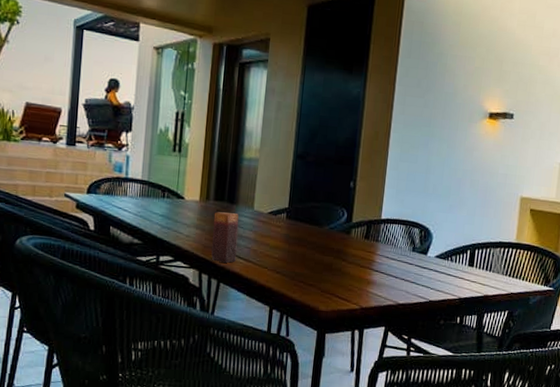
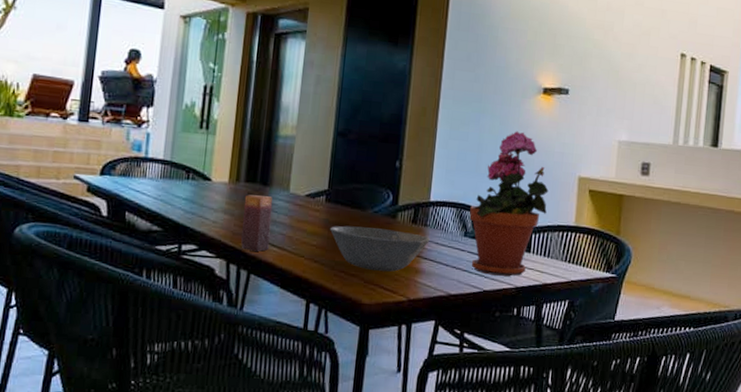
bowl: none [290,240,381,283] -> present [329,225,430,273]
potted plant: none [417,154,492,288] -> present [469,131,549,277]

